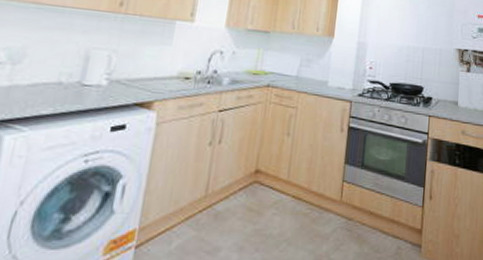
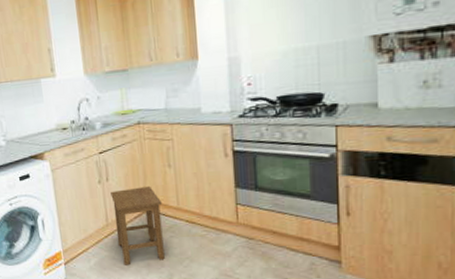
stool: none [211,153,273,249] -> present [110,185,165,265]

